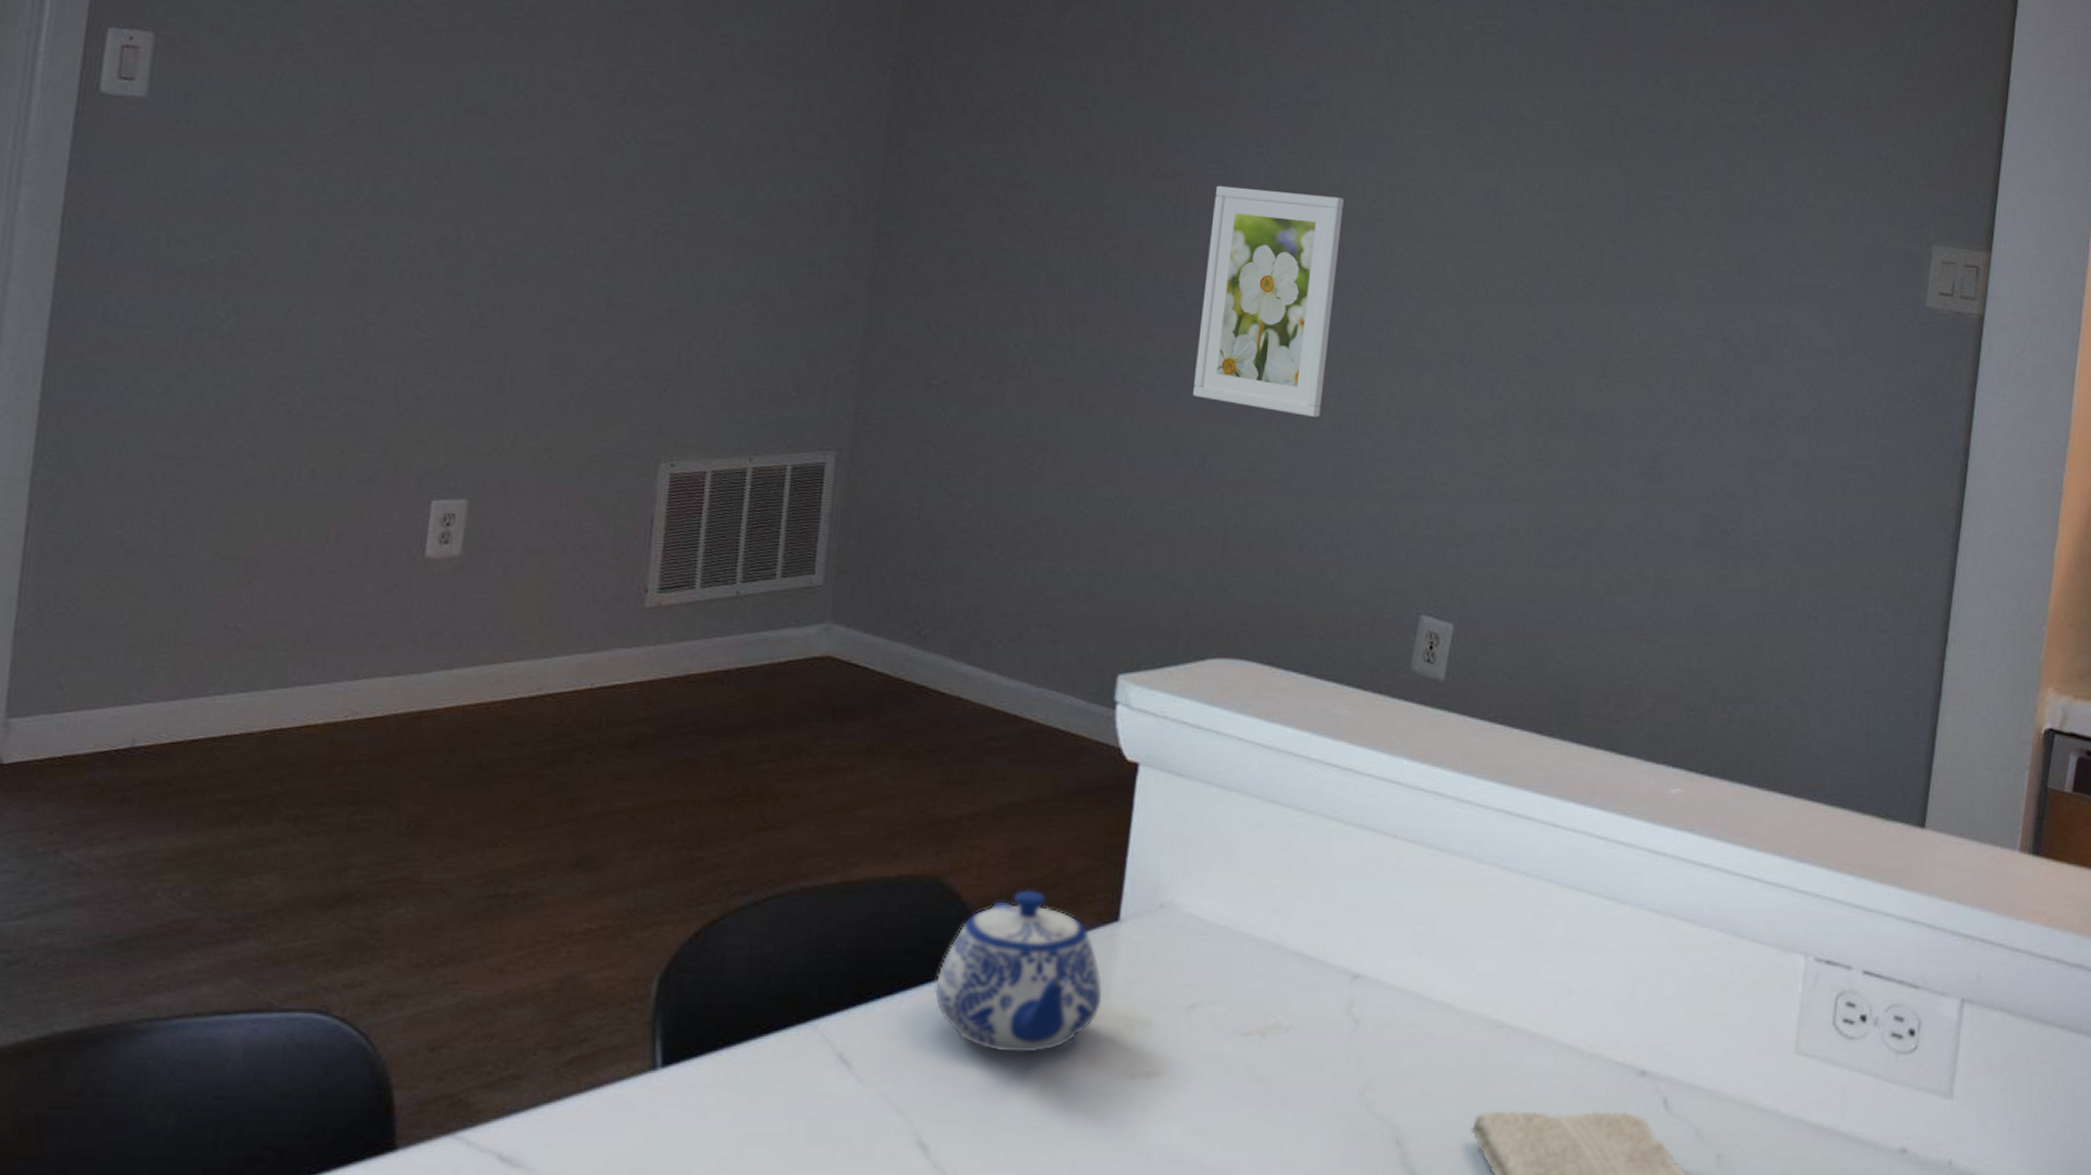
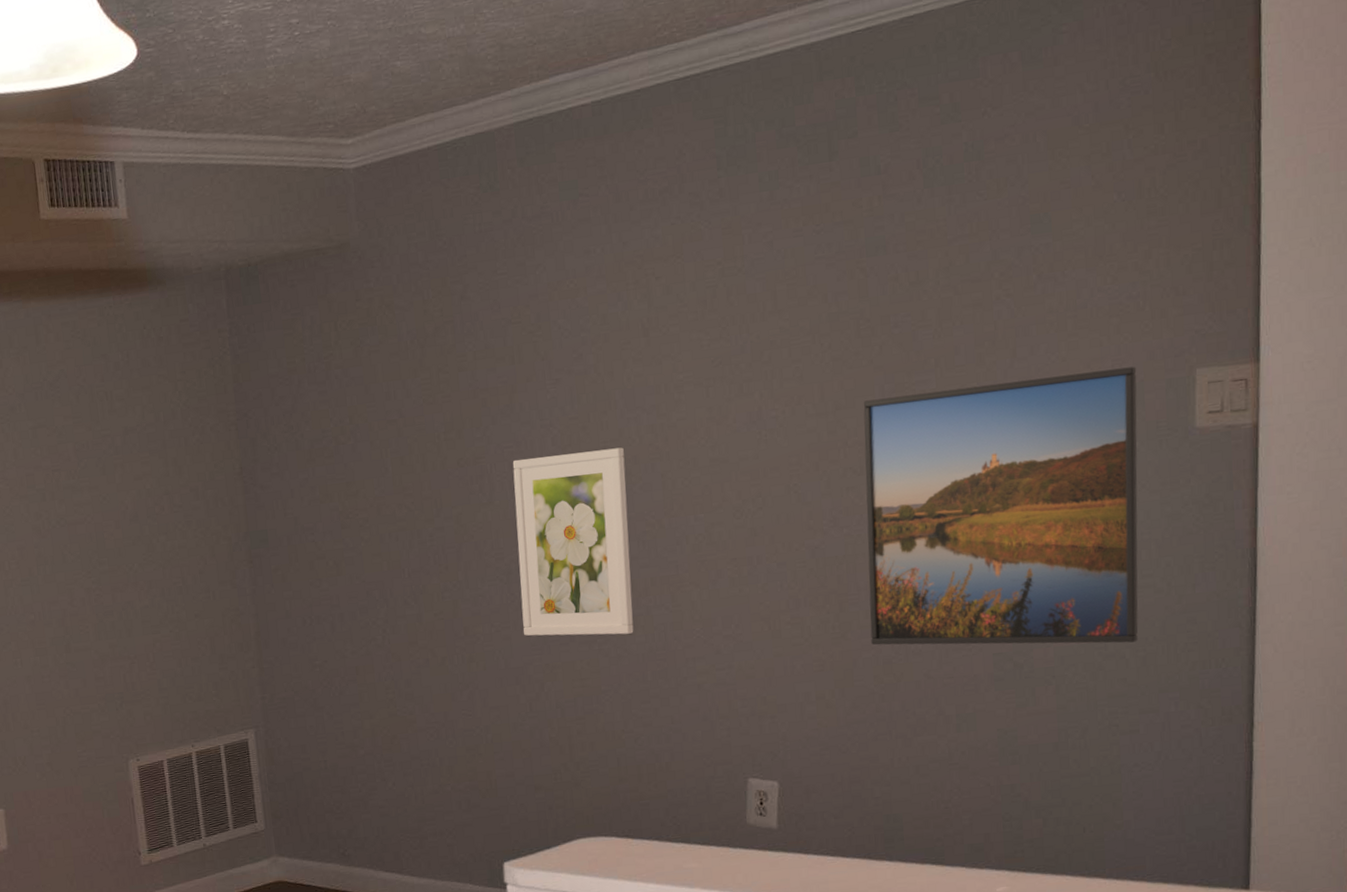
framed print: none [1577,204,1878,528] -> present [863,366,1139,645]

